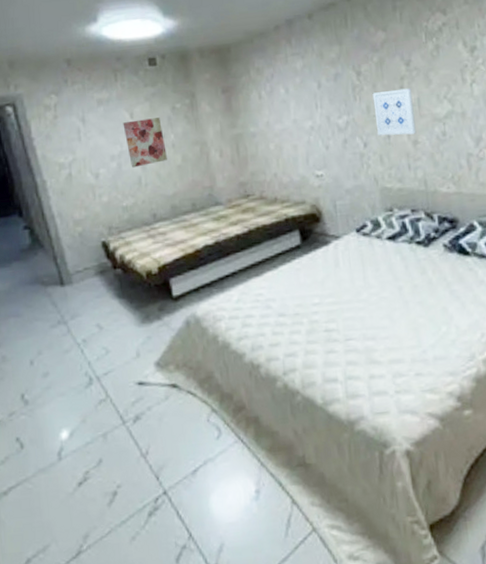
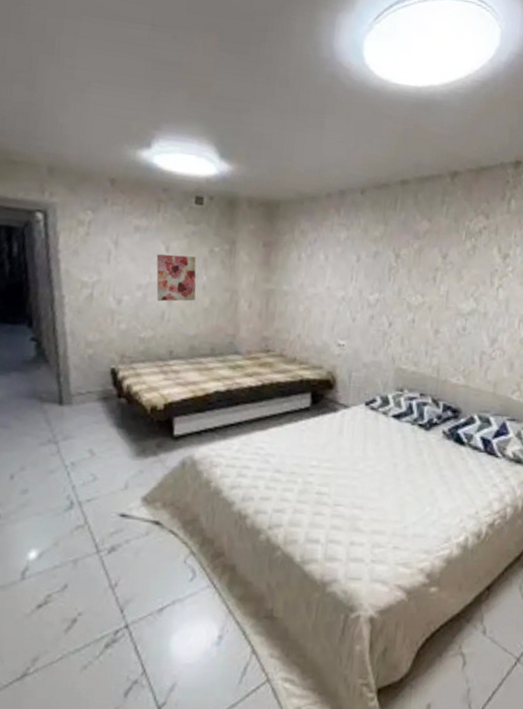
wall art: present [372,88,417,136] -> none [404,277,443,324]

